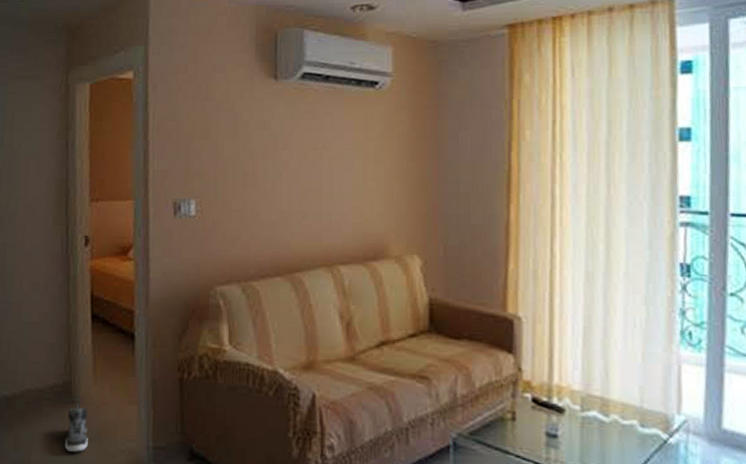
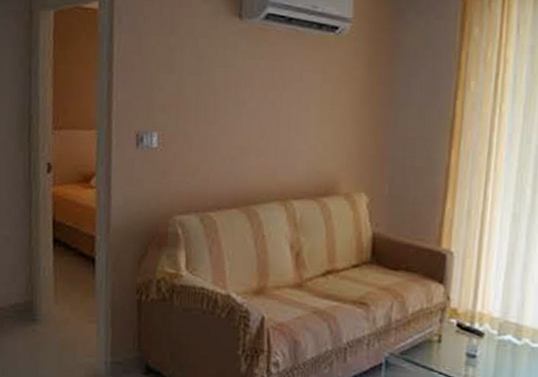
sneaker: present [64,404,88,452] -> none [25,322,49,366]

